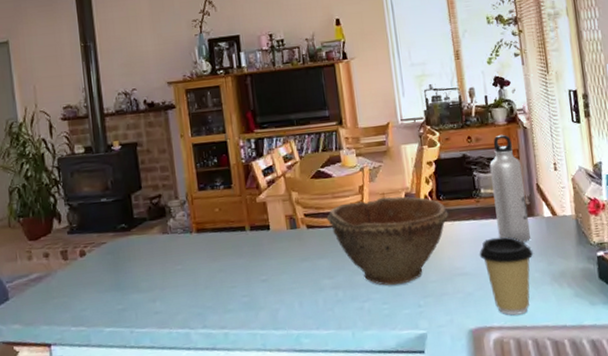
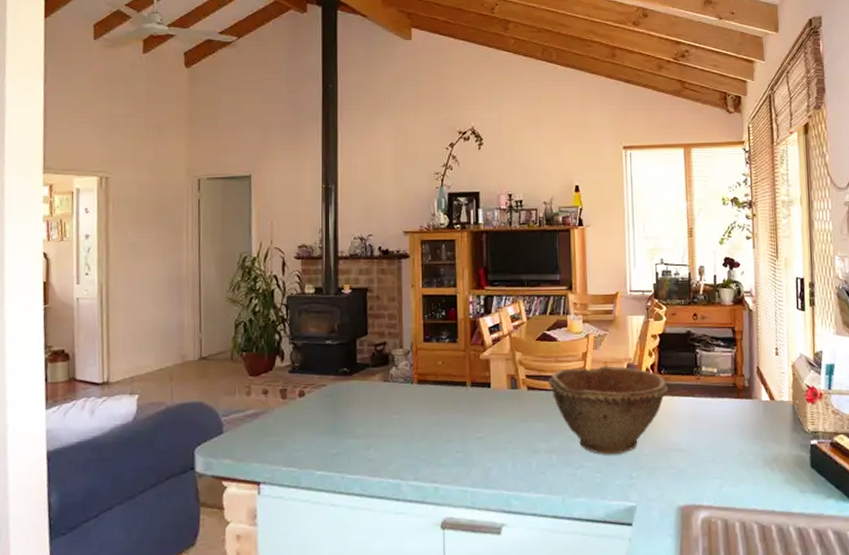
coffee cup: present [479,236,534,316] -> none [695,416,748,496]
water bottle: present [489,134,531,243] -> none [713,314,747,424]

